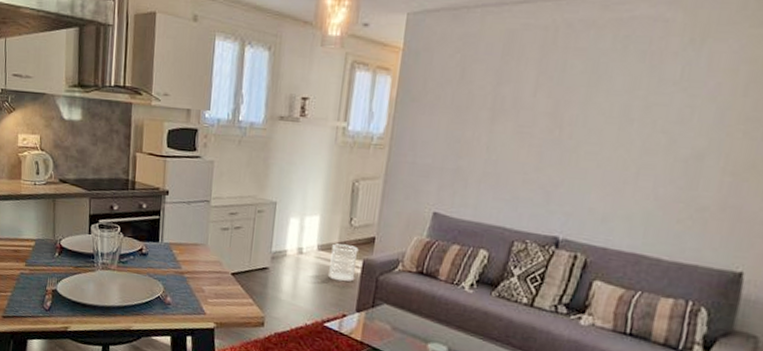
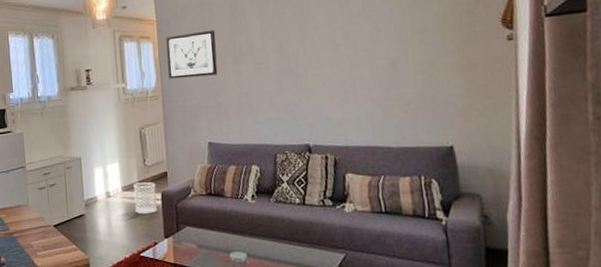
wall art: none [402,72,476,131] -> present [166,30,218,79]

